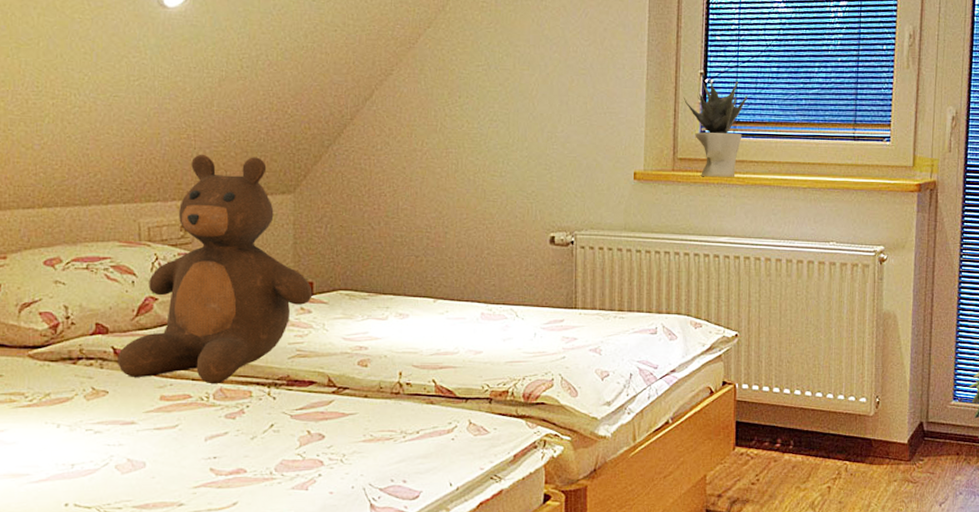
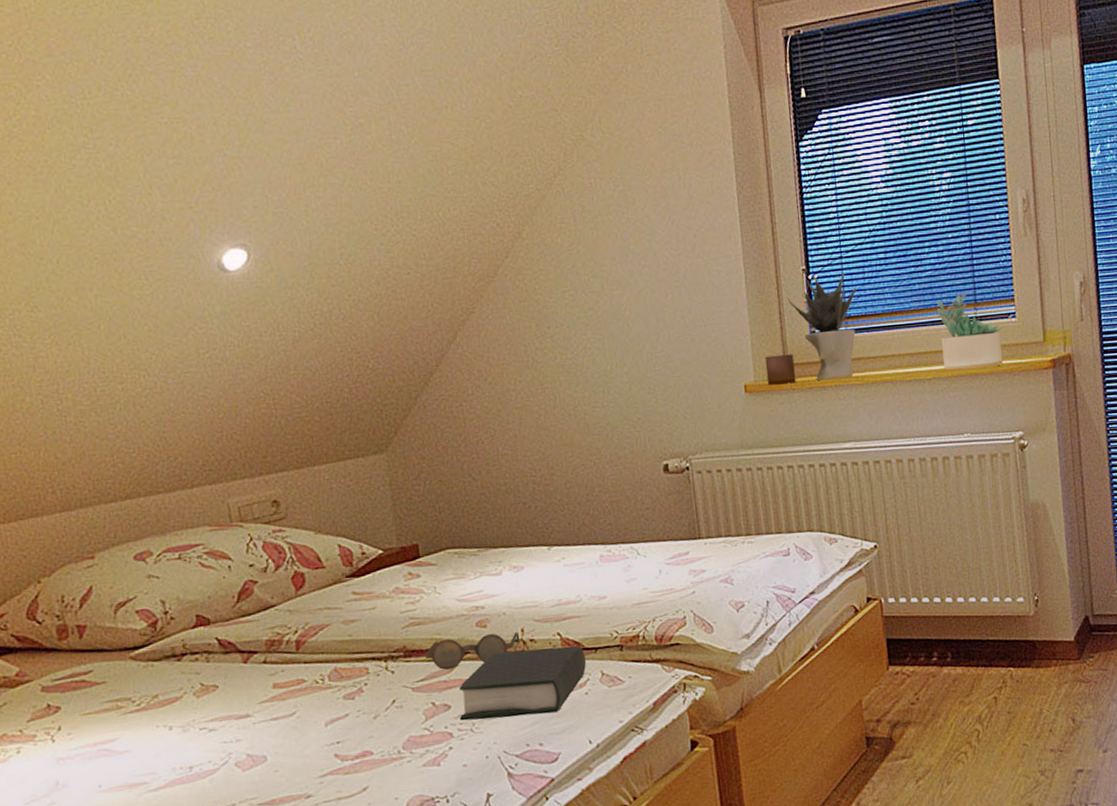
teddy bear: present [118,154,313,383] -> none [223,418,420,668]
eyeglasses: none [307,373,397,402] -> present [425,632,520,670]
book: none [332,391,457,454] -> present [458,645,587,721]
candle: none [655,142,683,176] -> present [765,347,796,386]
succulent plant: none [819,113,879,184] -> present [936,293,1005,370]

